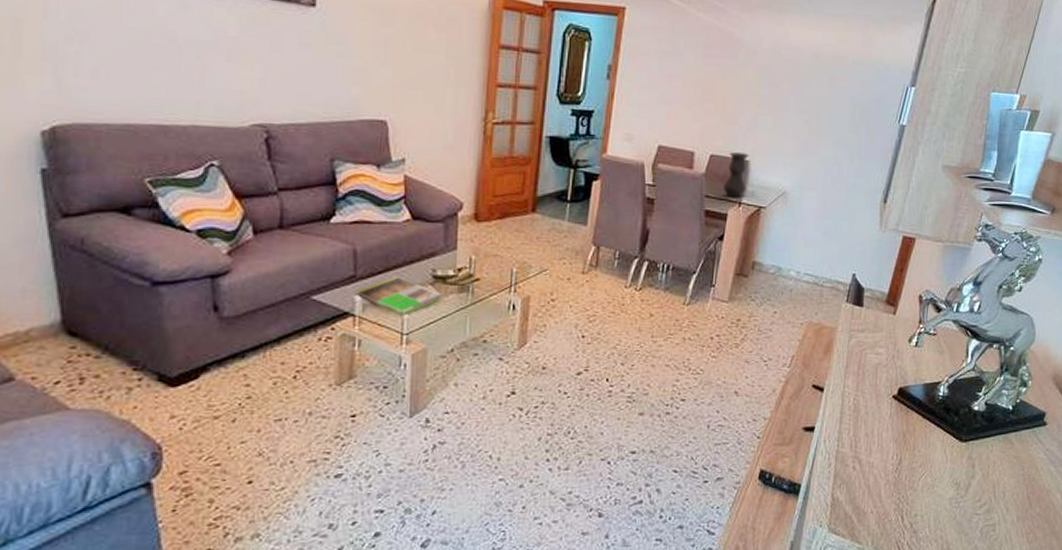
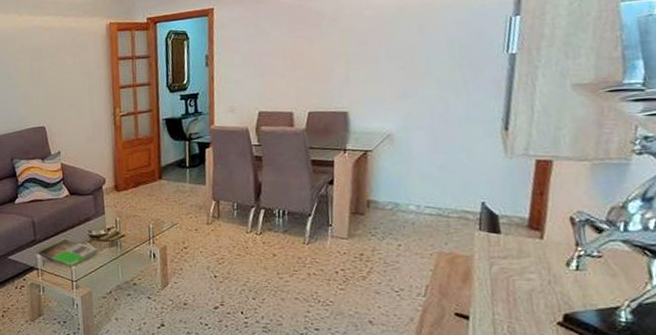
vase: present [724,152,749,198] -> none [326,106,350,147]

